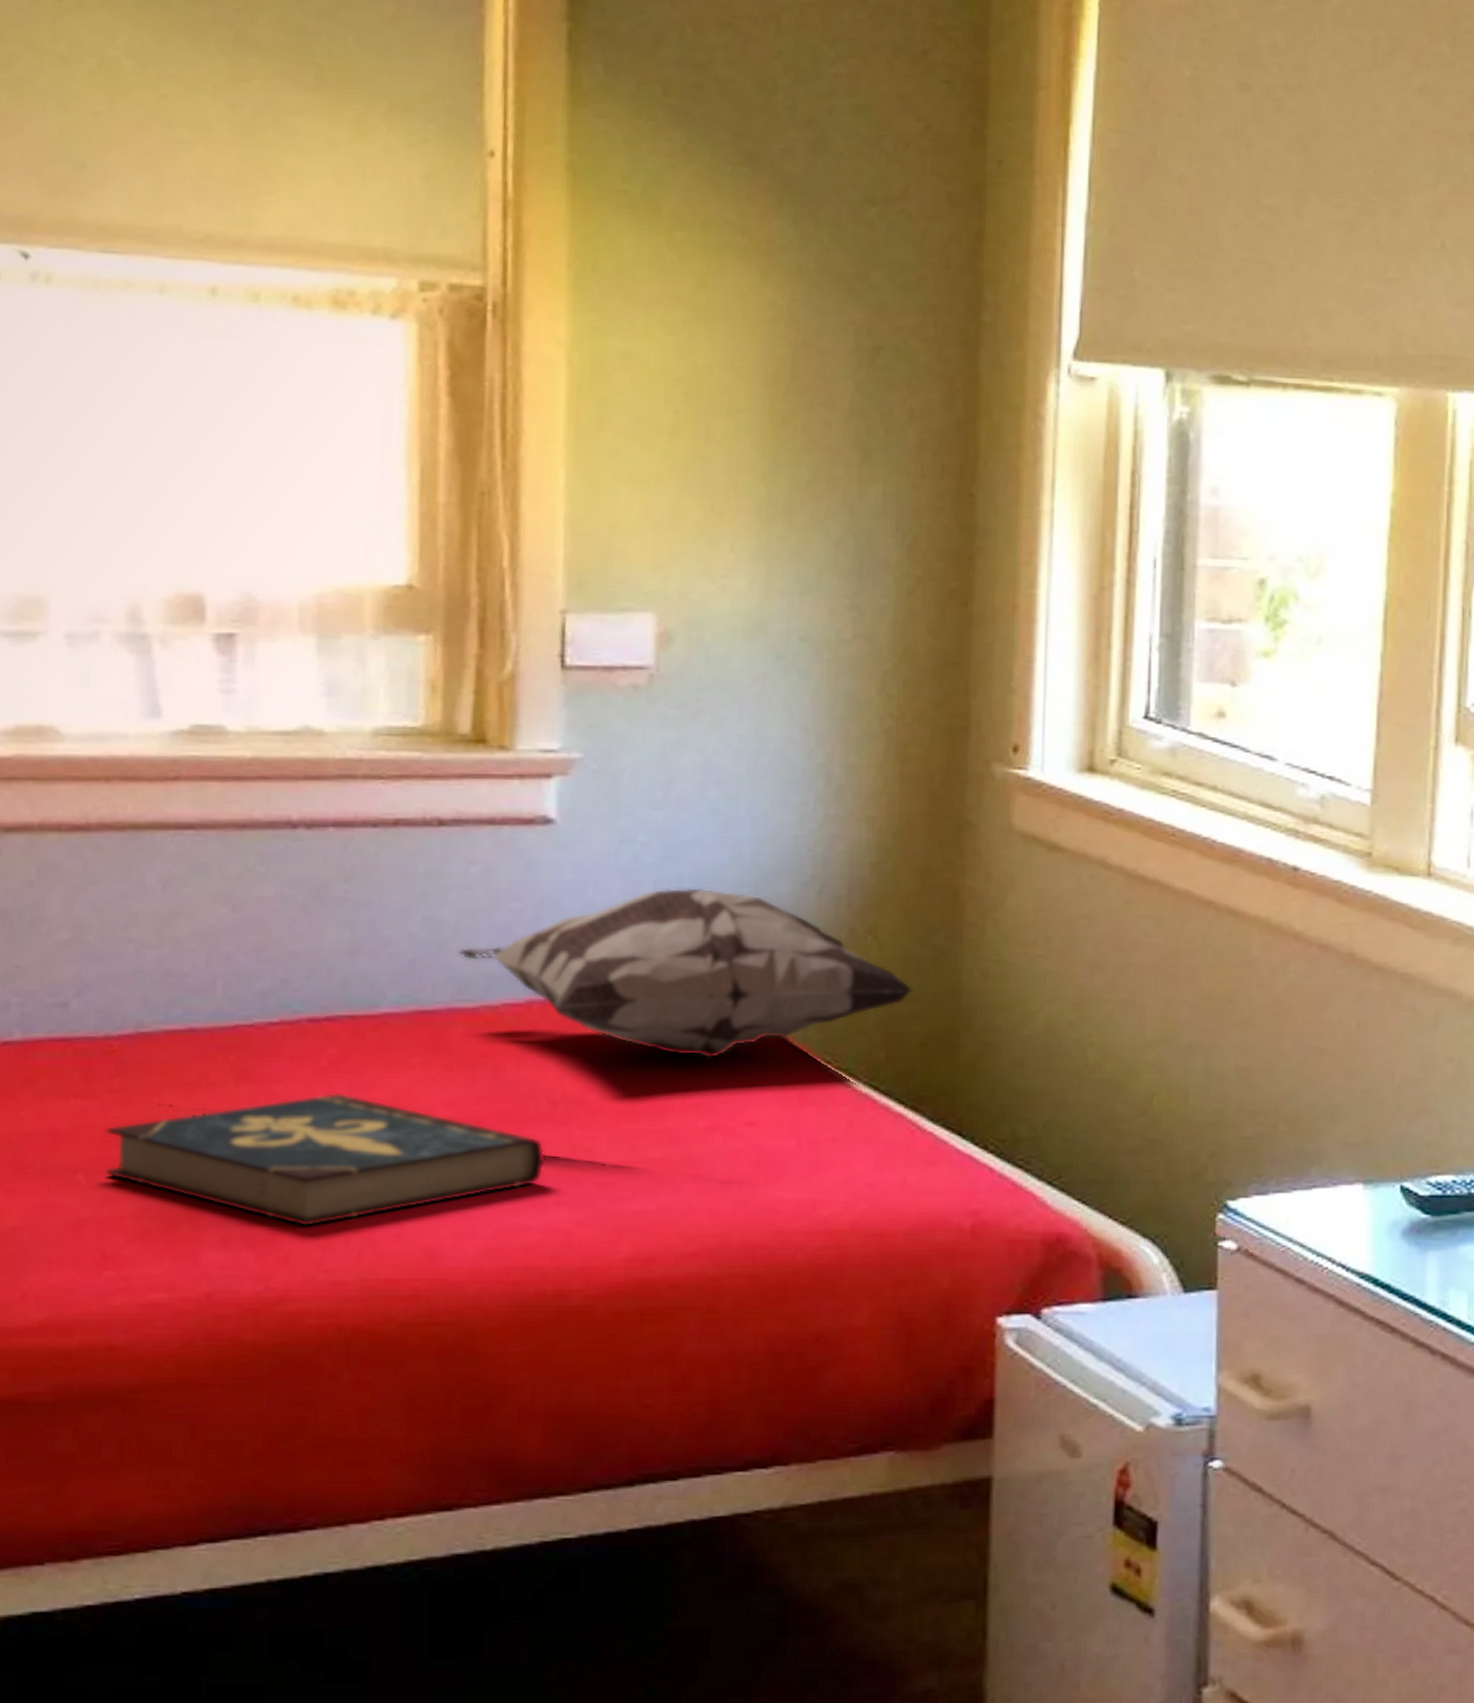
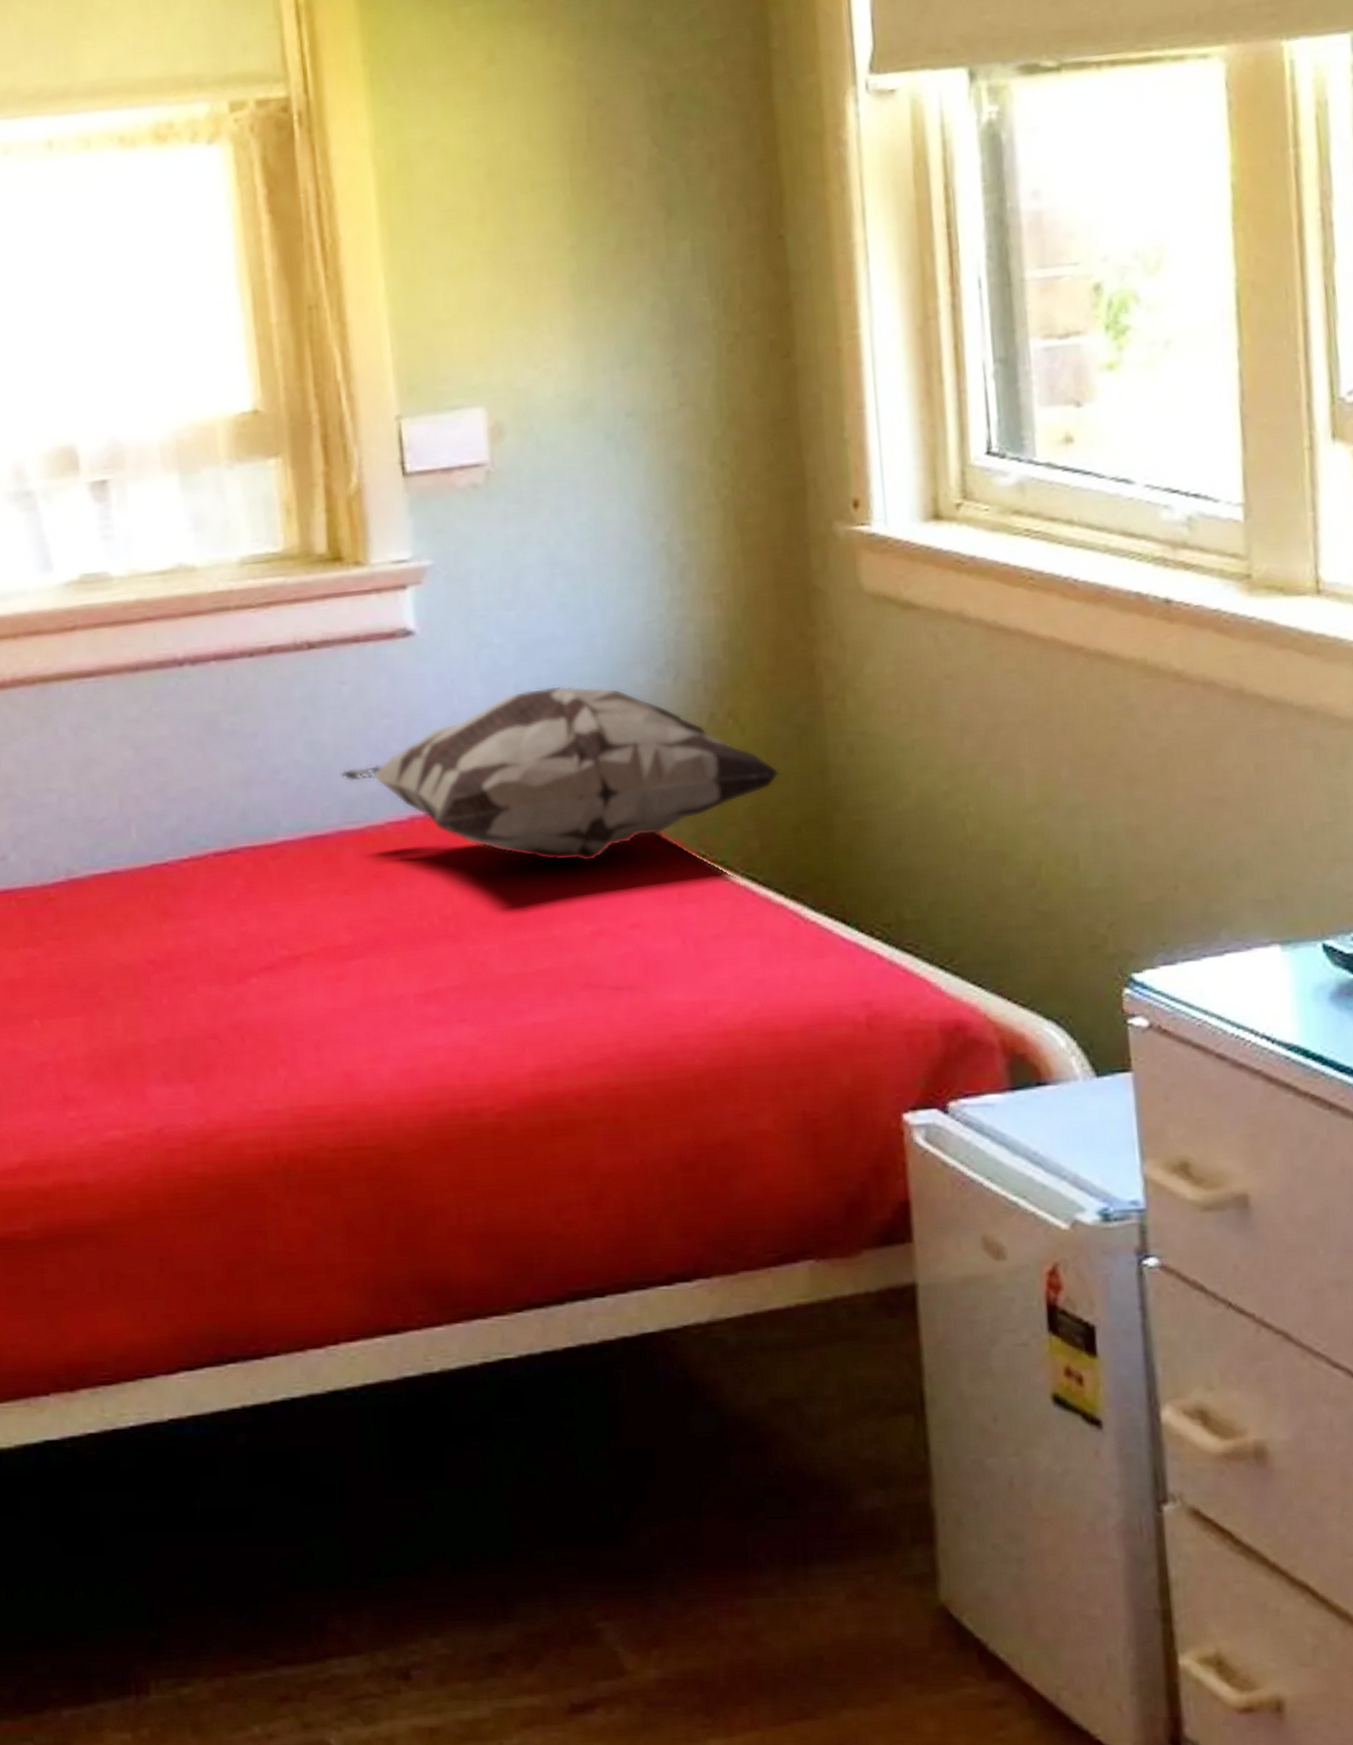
book: present [105,1092,545,1227] -> none [52,923,444,1059]

